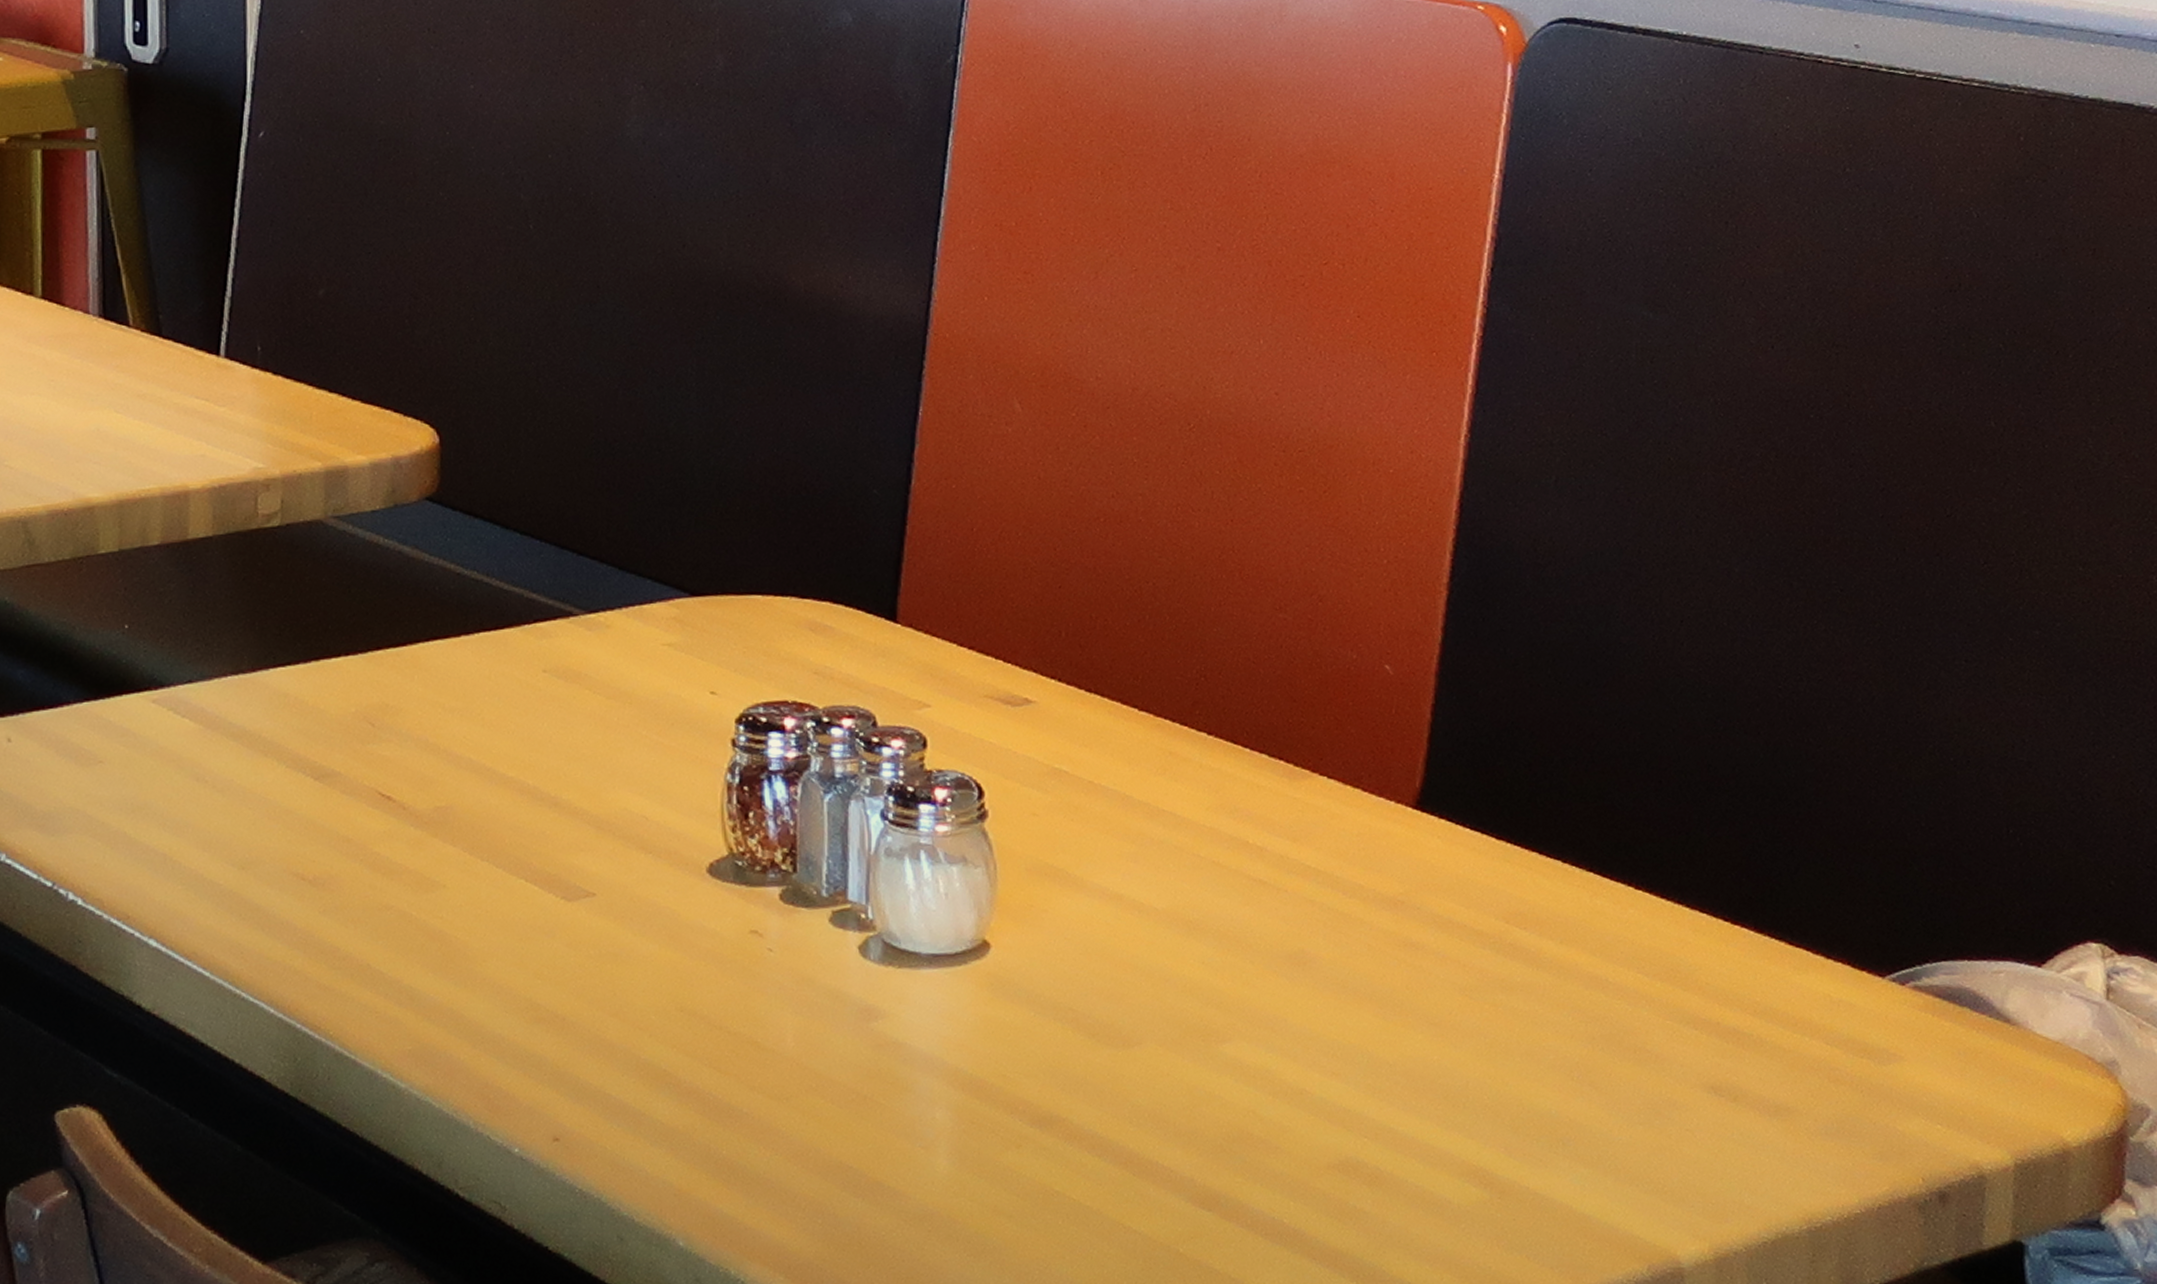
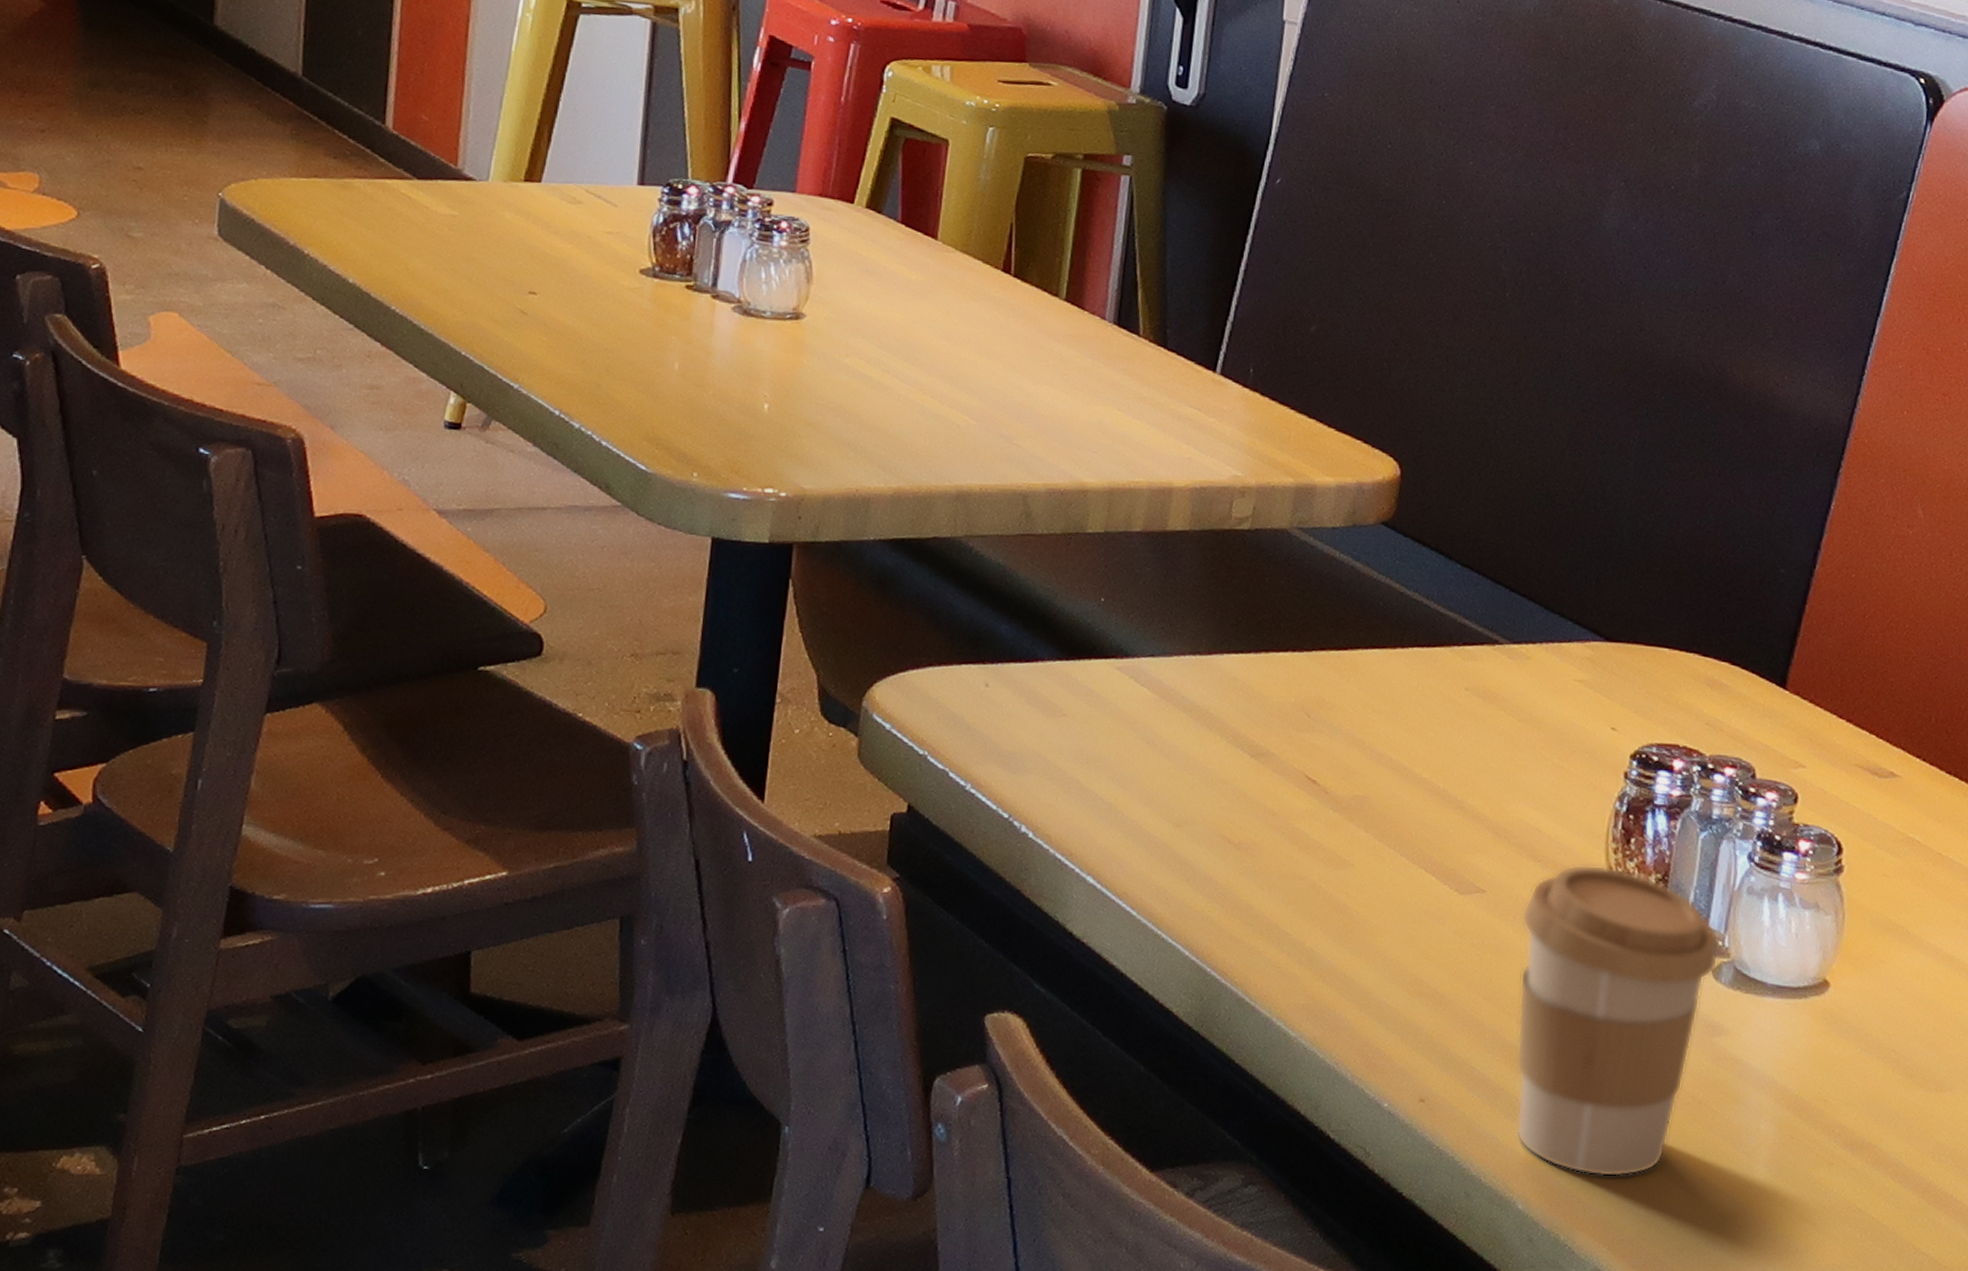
coffee cup: none [639,847,864,1198] -> present [1516,864,1719,1177]

